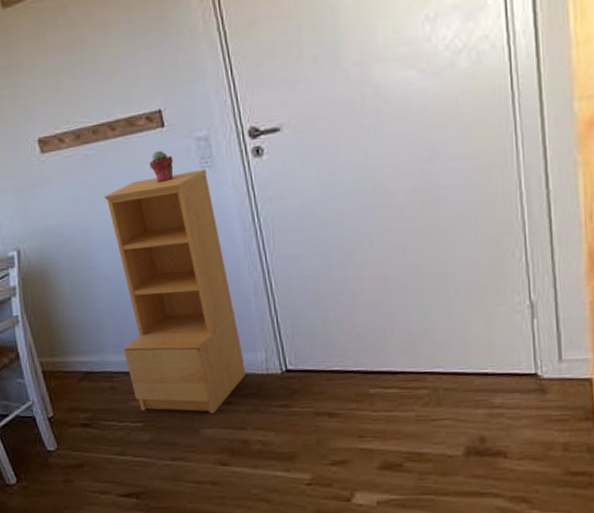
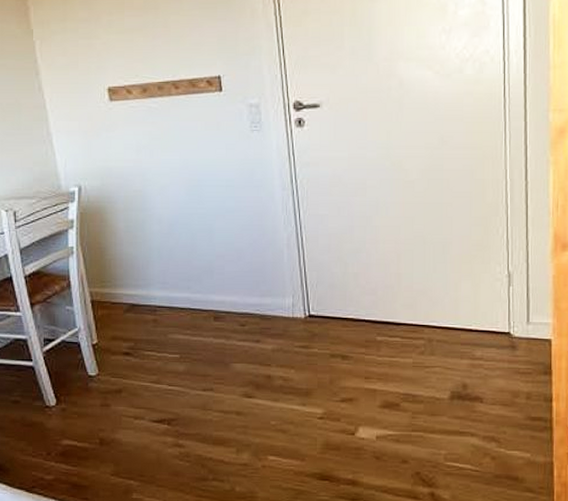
bookshelf: present [104,169,246,414] -> none [163,132,275,350]
potted succulent: present [149,150,174,183] -> none [206,111,227,140]

